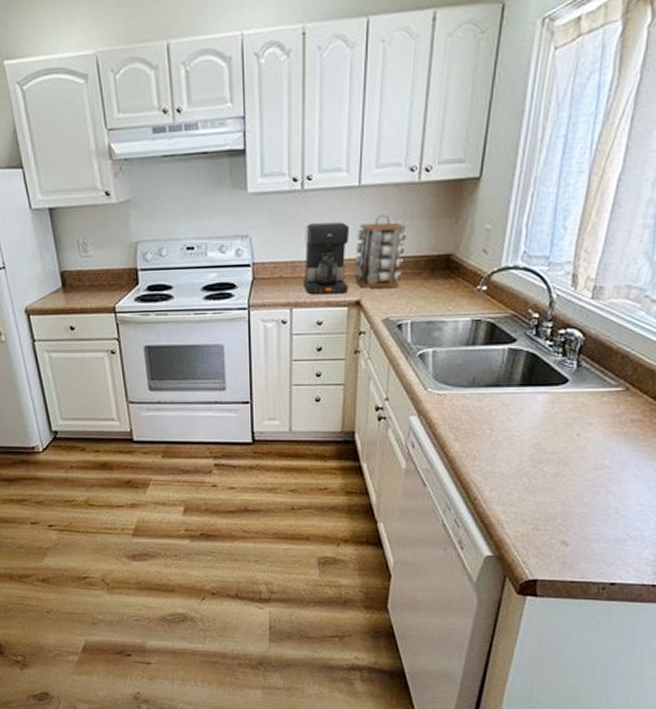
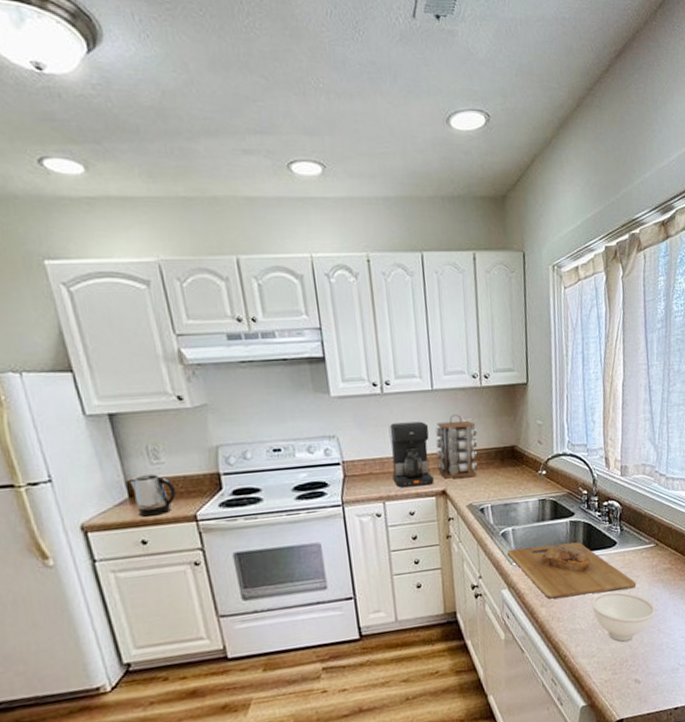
kettle: none [63,267,100,306] -> present [130,474,177,518]
cutting board: none [423,373,587,436] -> present [508,542,637,599]
bowl: none [520,436,608,496] -> present [591,591,655,642]

